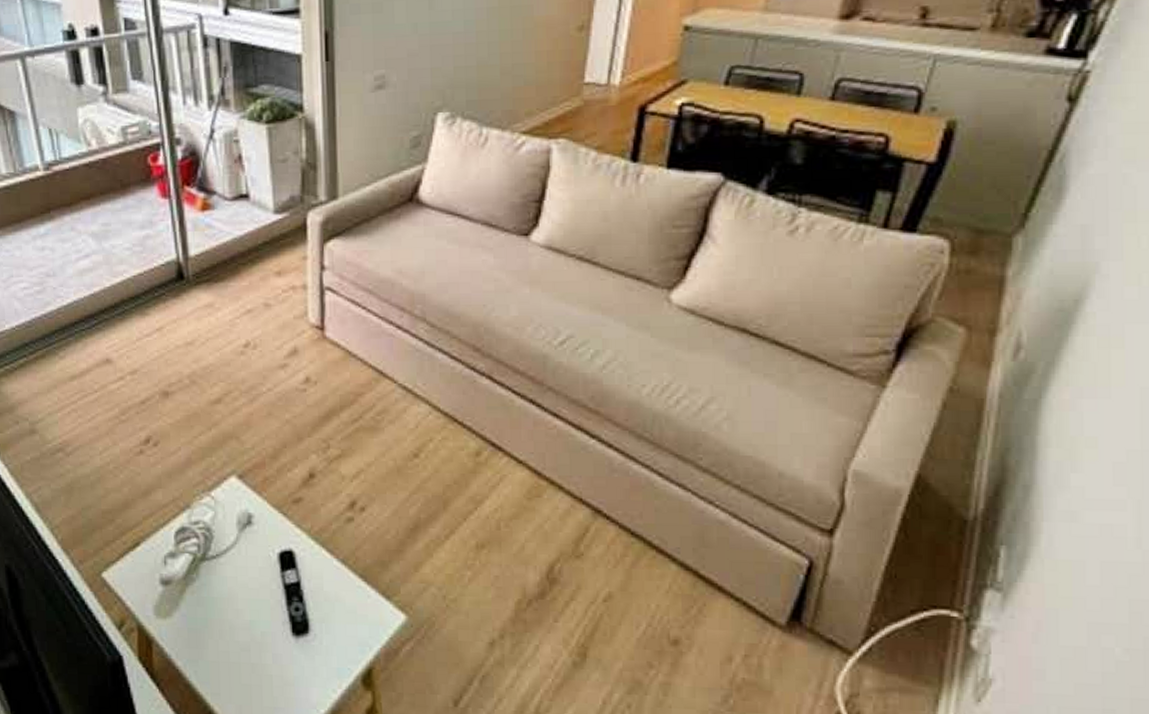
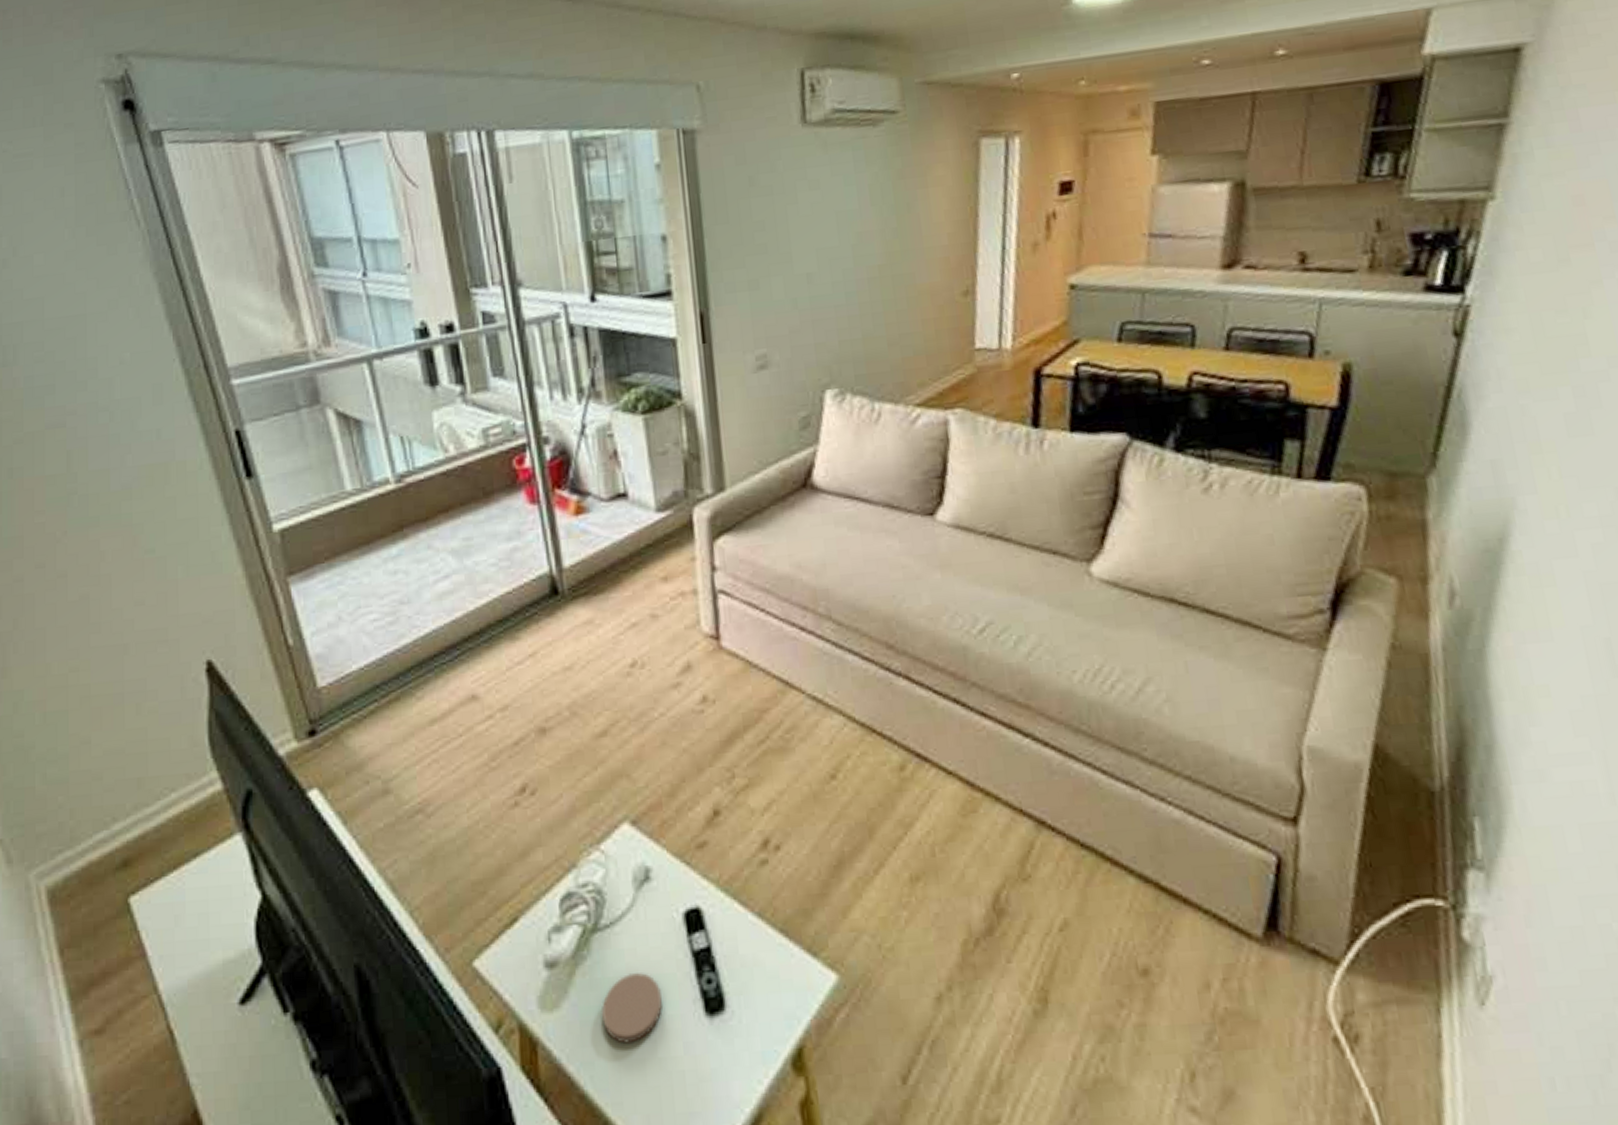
coaster: none [205,596,258,650] -> present [600,973,664,1044]

